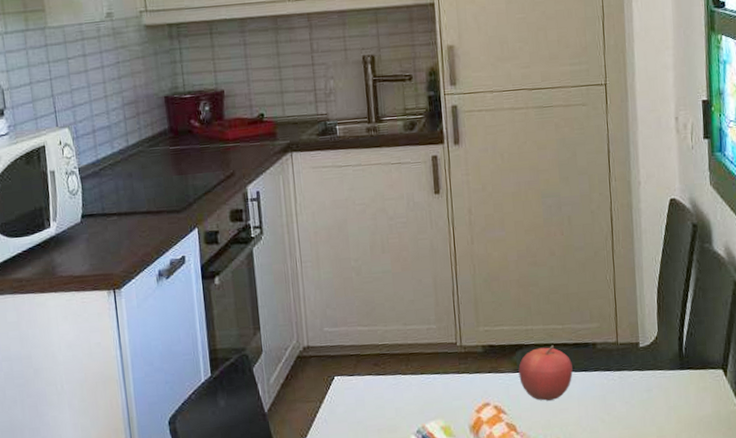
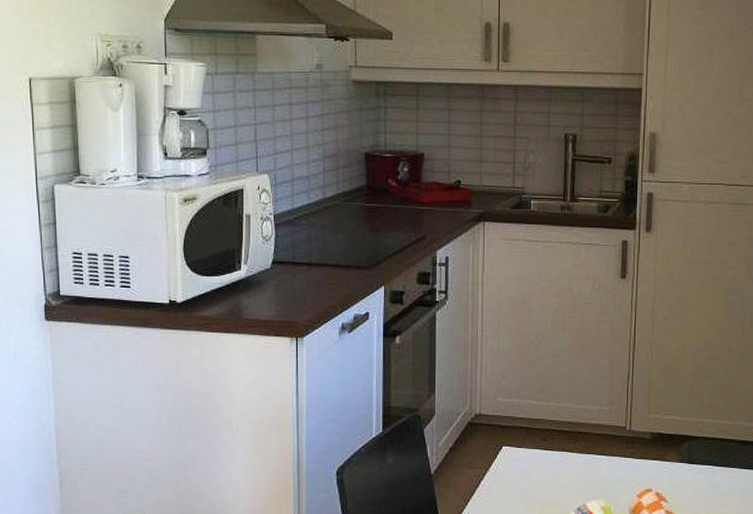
fruit: present [518,345,573,401] -> none [684,440,738,493]

